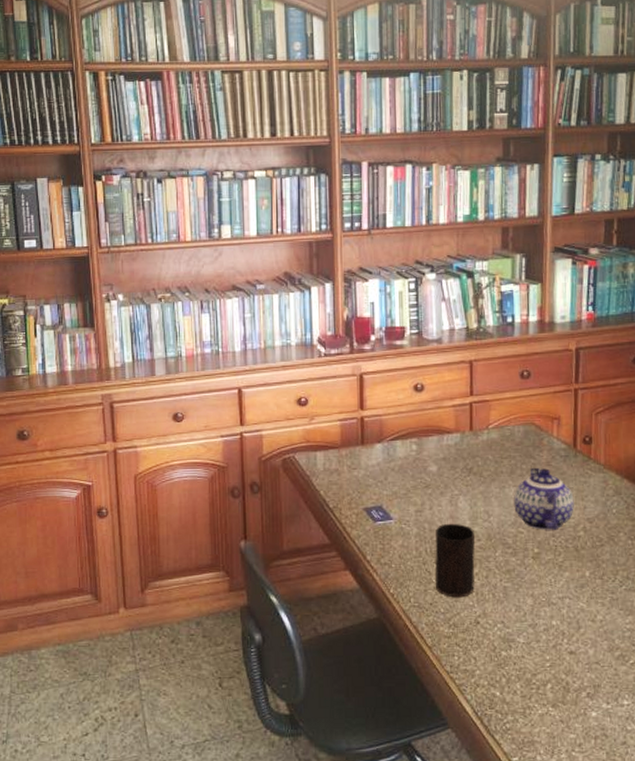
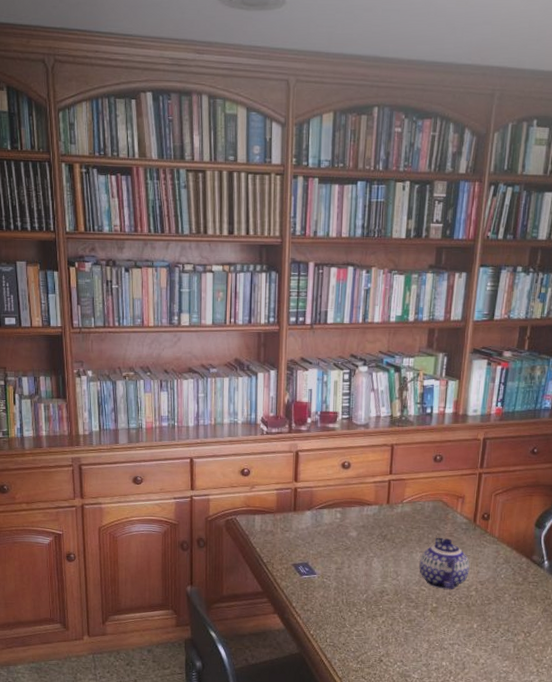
cup: present [435,523,475,598] -> none [348,579,384,640]

